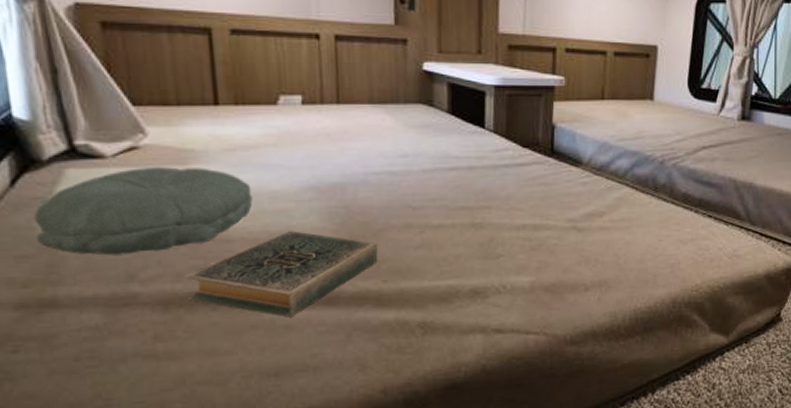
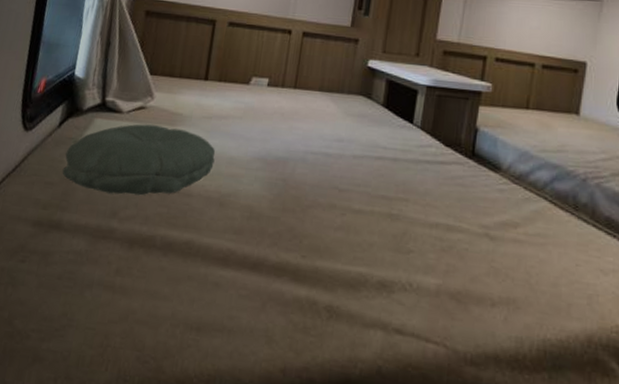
hardback book: present [184,231,378,318] -> none [147,194,304,276]

